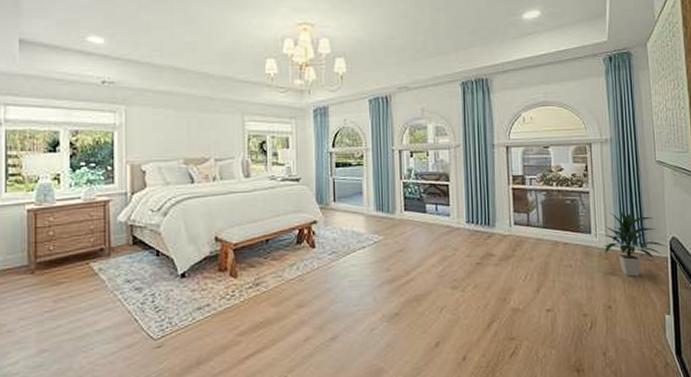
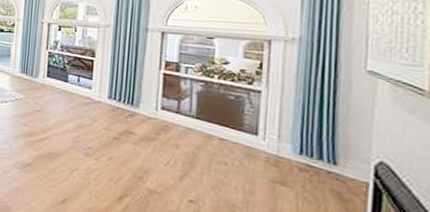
indoor plant: present [603,211,666,277] -> none [273,118,368,195]

